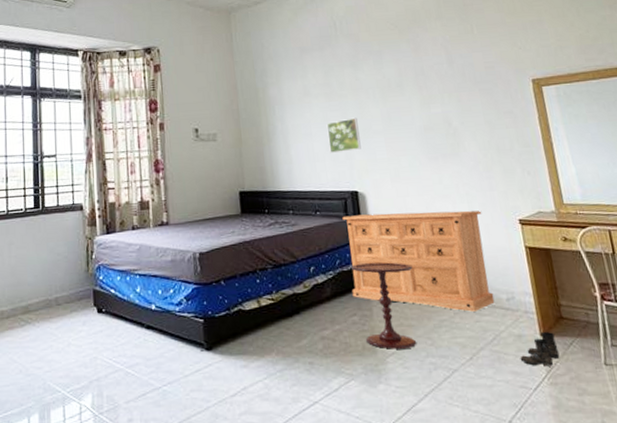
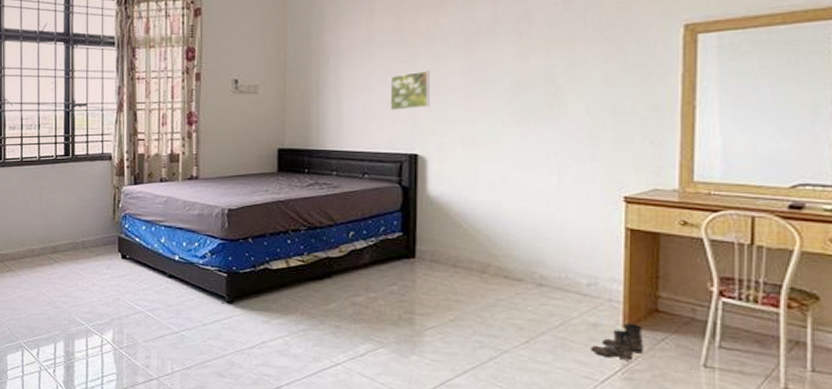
dresser: present [342,210,495,312] -> none [394,180,575,294]
side table: present [351,262,417,349] -> none [398,233,472,324]

